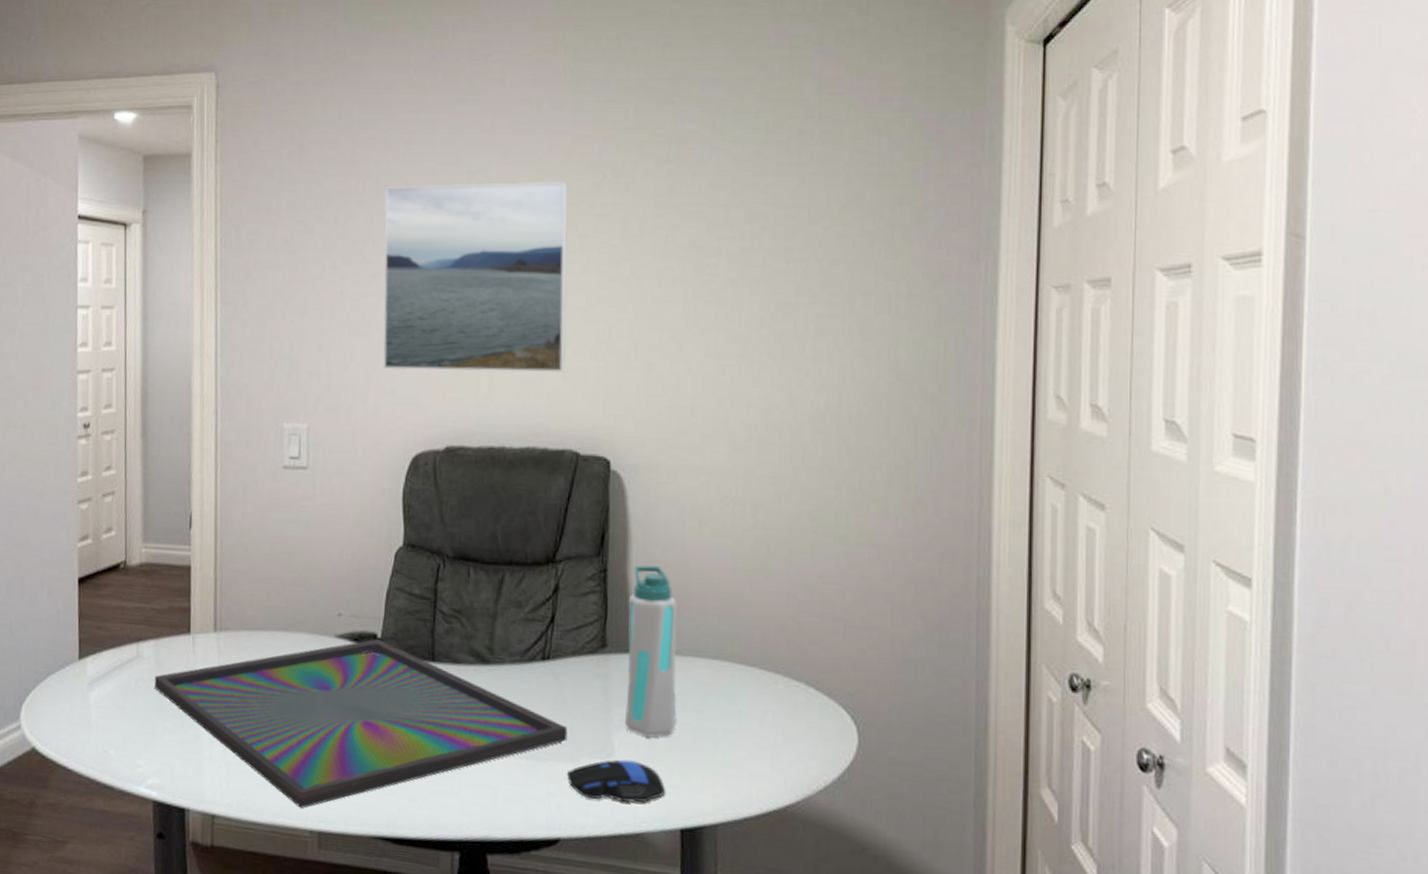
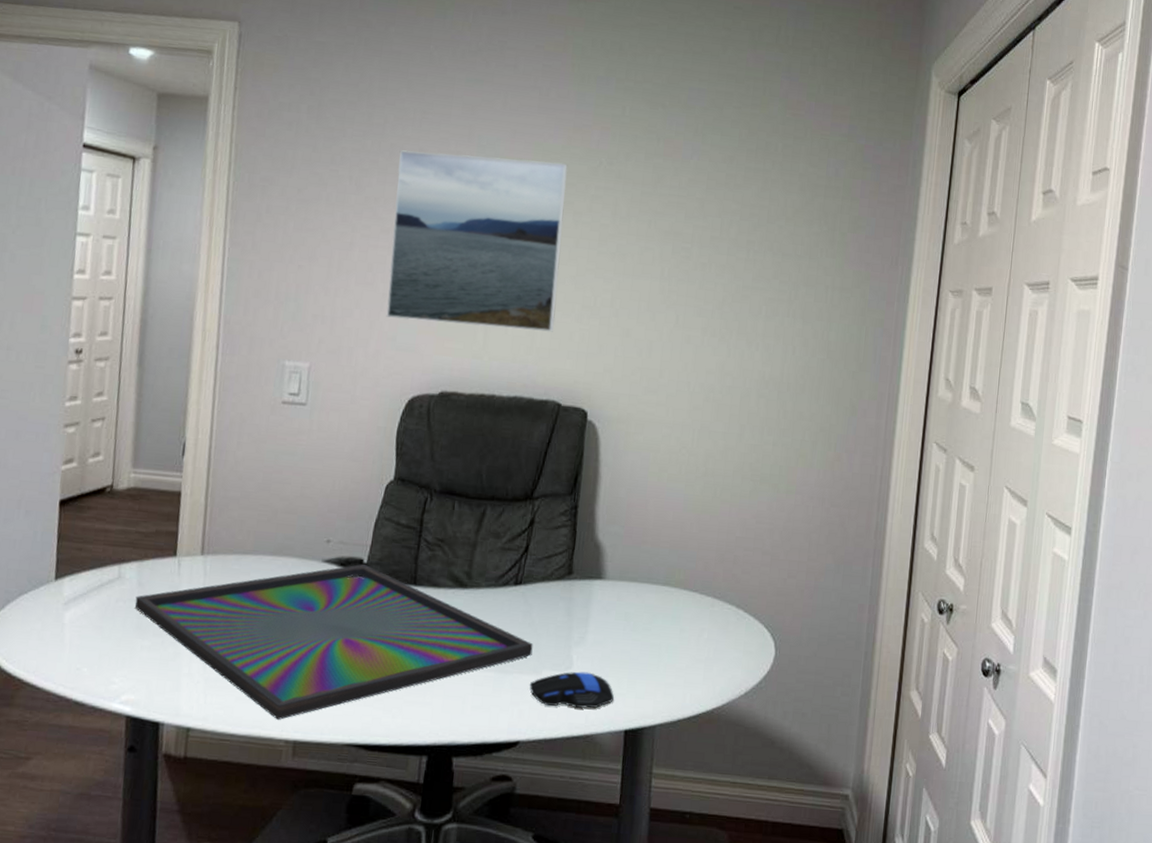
water bottle: present [625,565,678,737] -> none [584,504,636,652]

